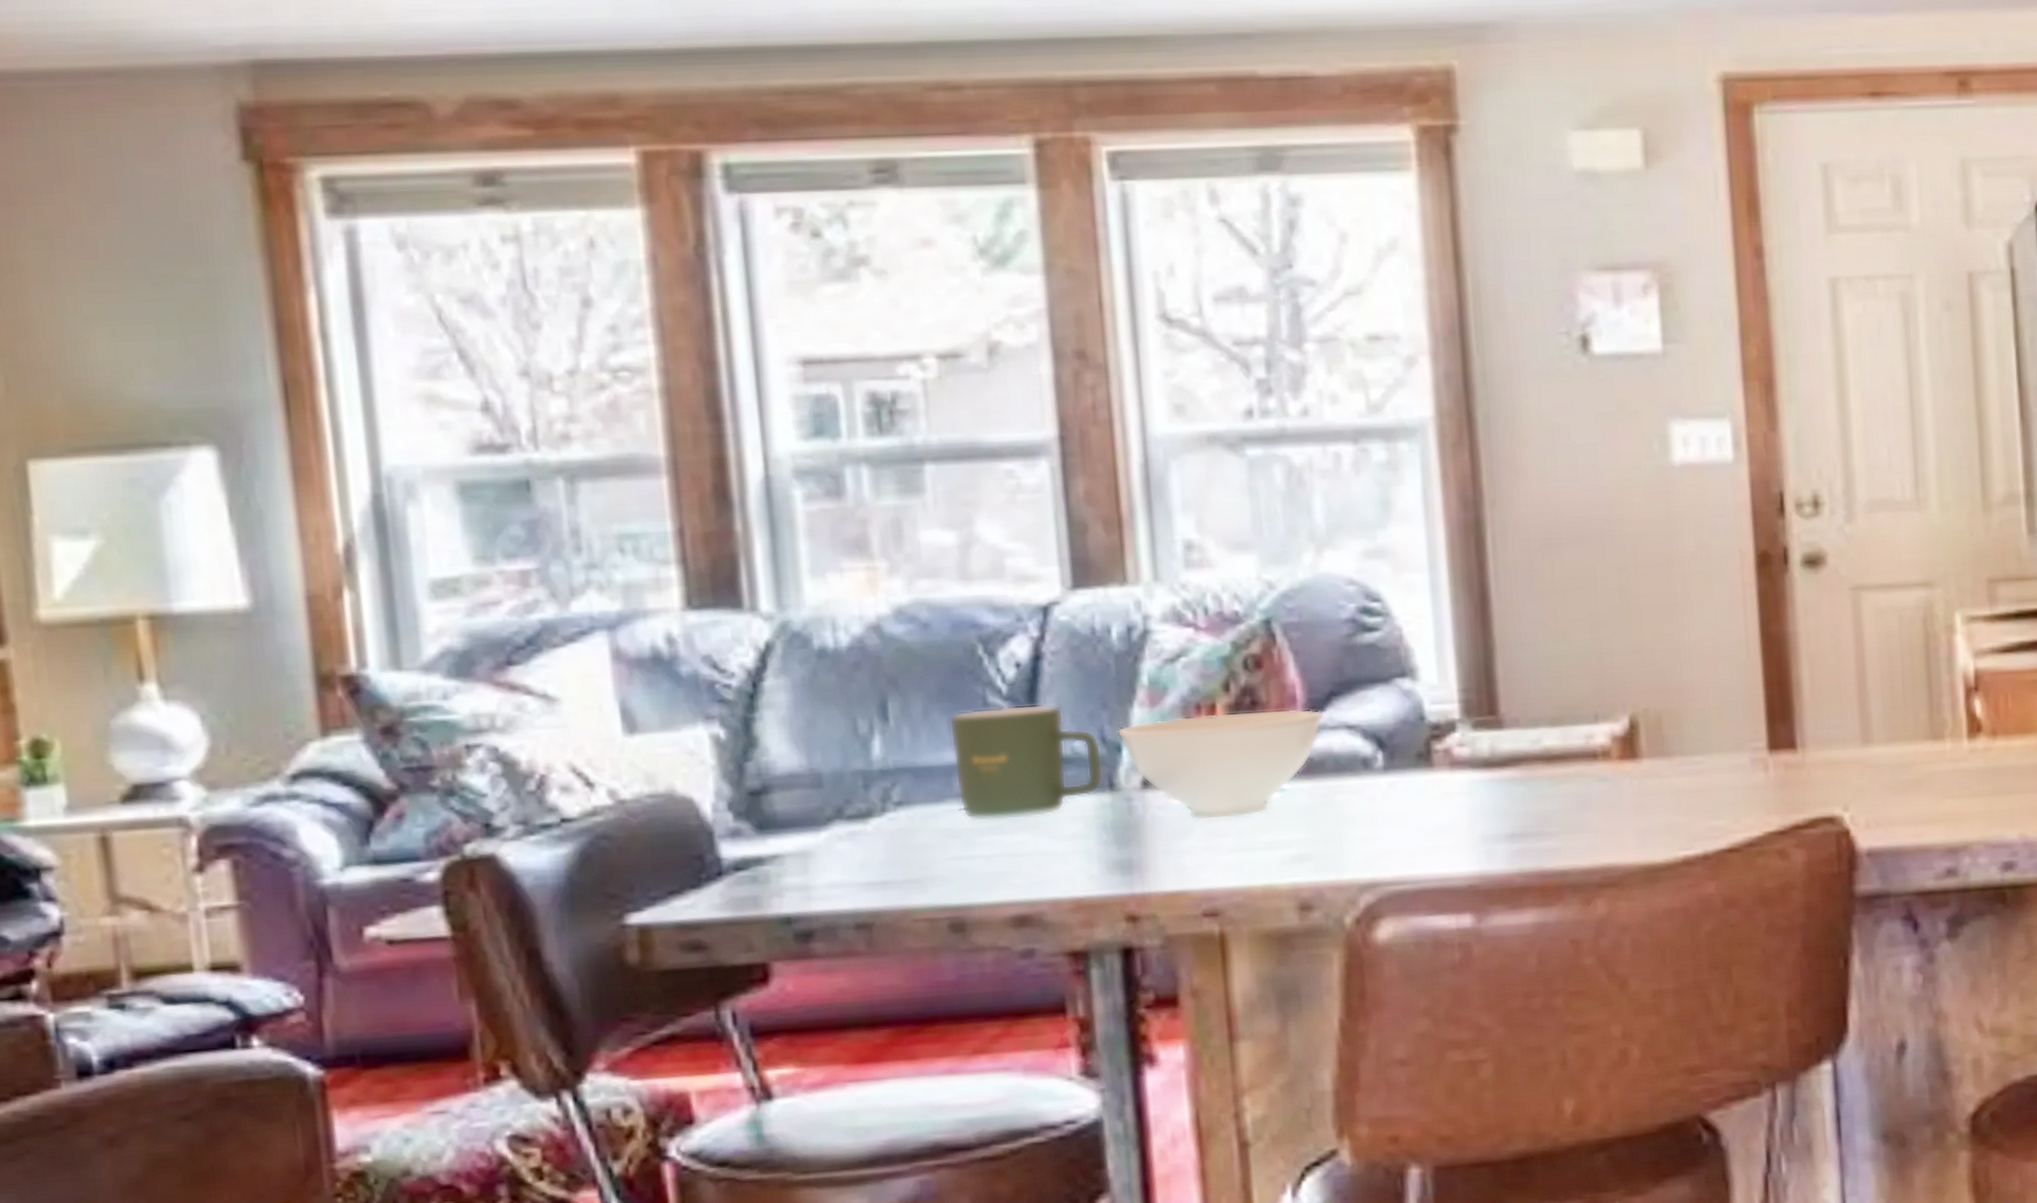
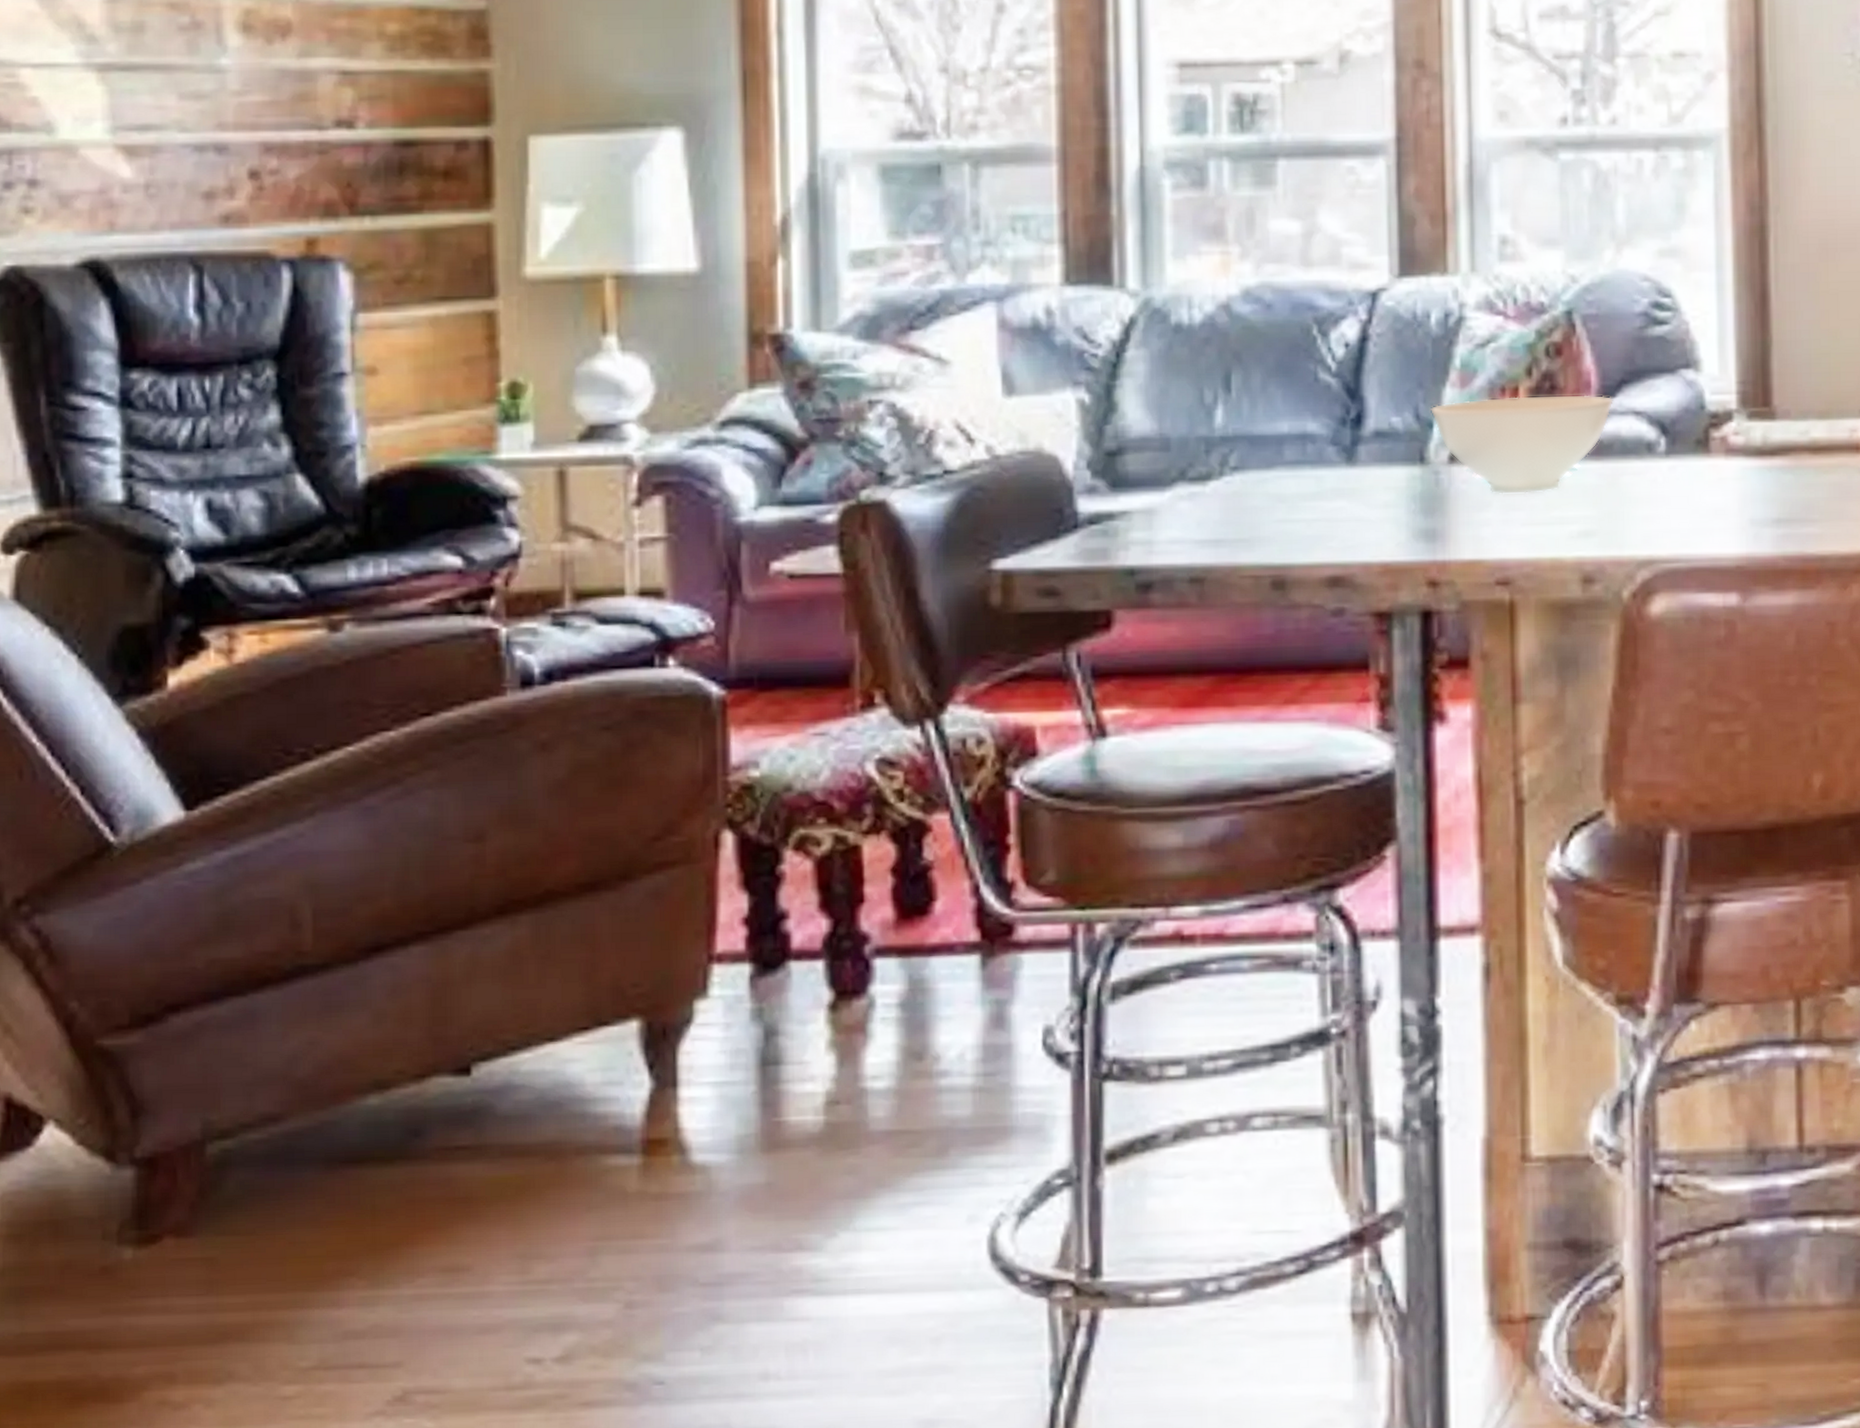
mug: present [948,703,1104,823] -> none [1283,381,1416,489]

